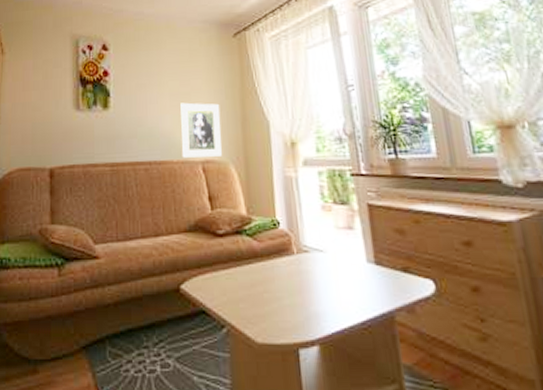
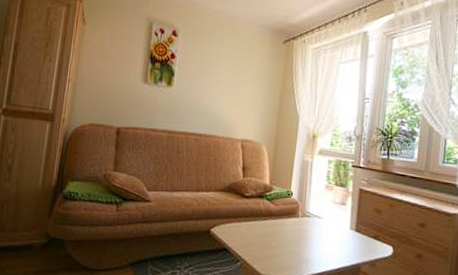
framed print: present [179,102,222,158] -> none [226,91,263,138]

